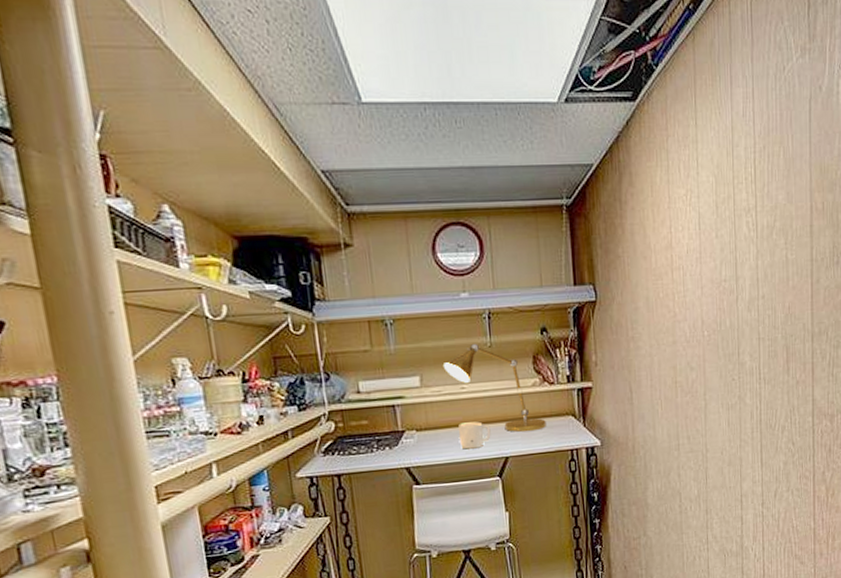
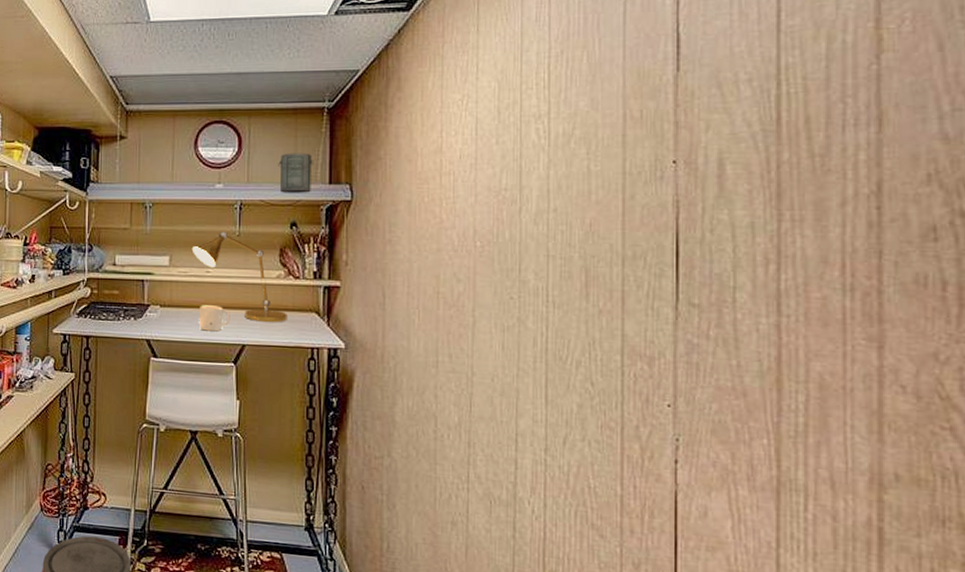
paint can: none [523,254,558,298] -> present [278,153,314,193]

